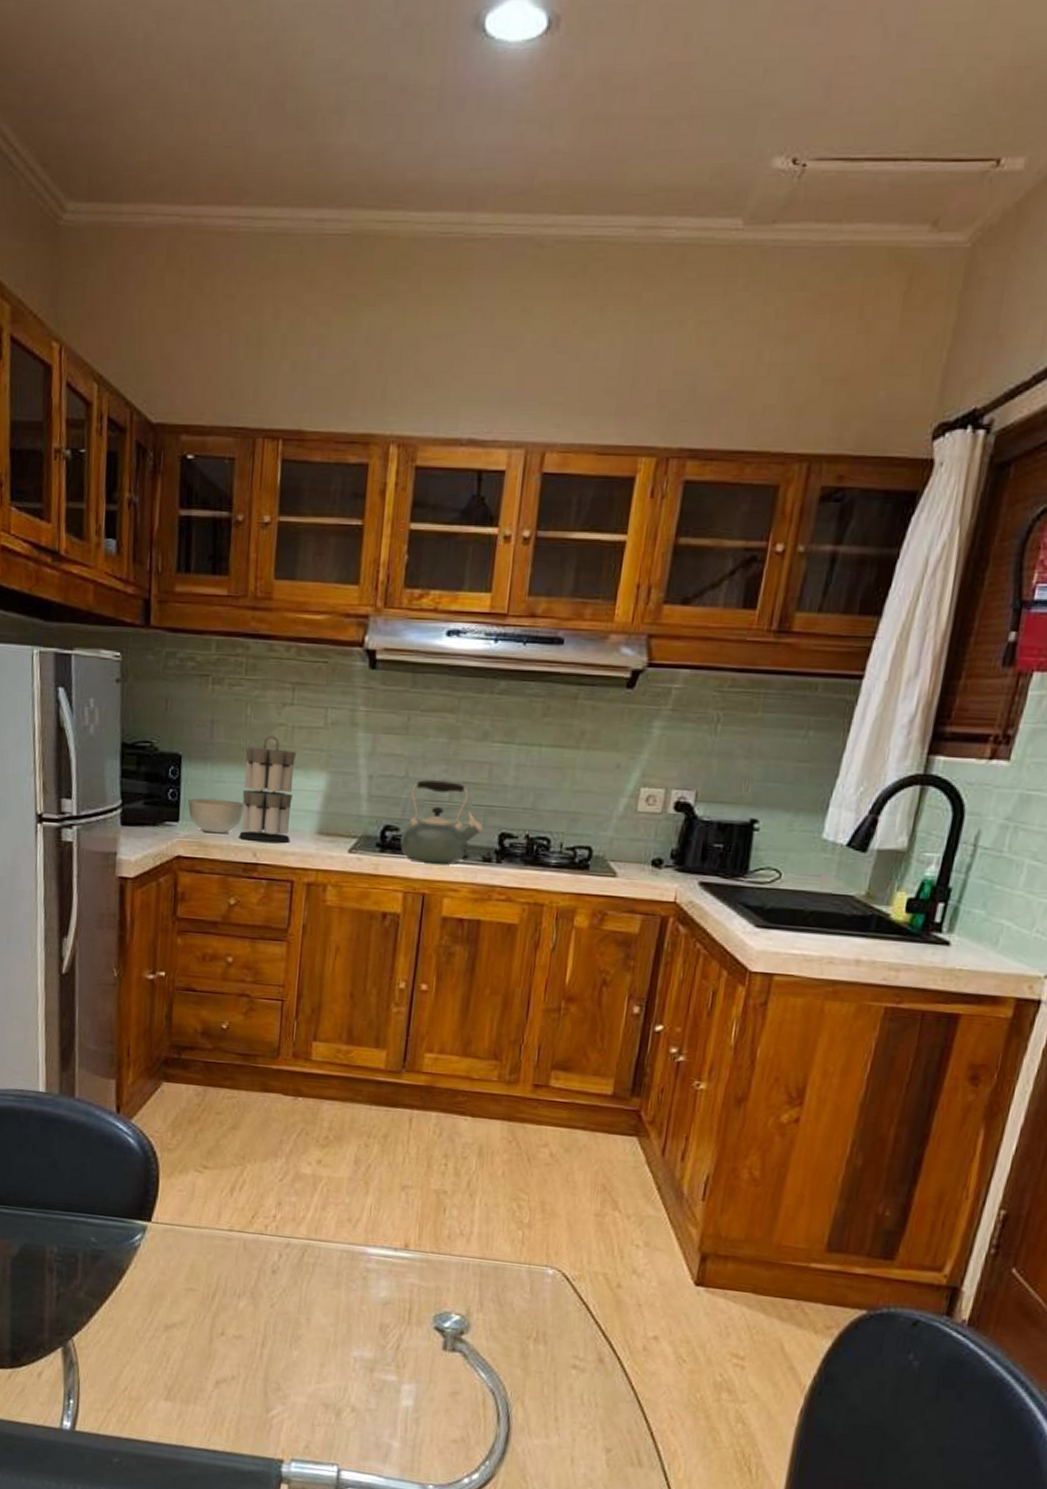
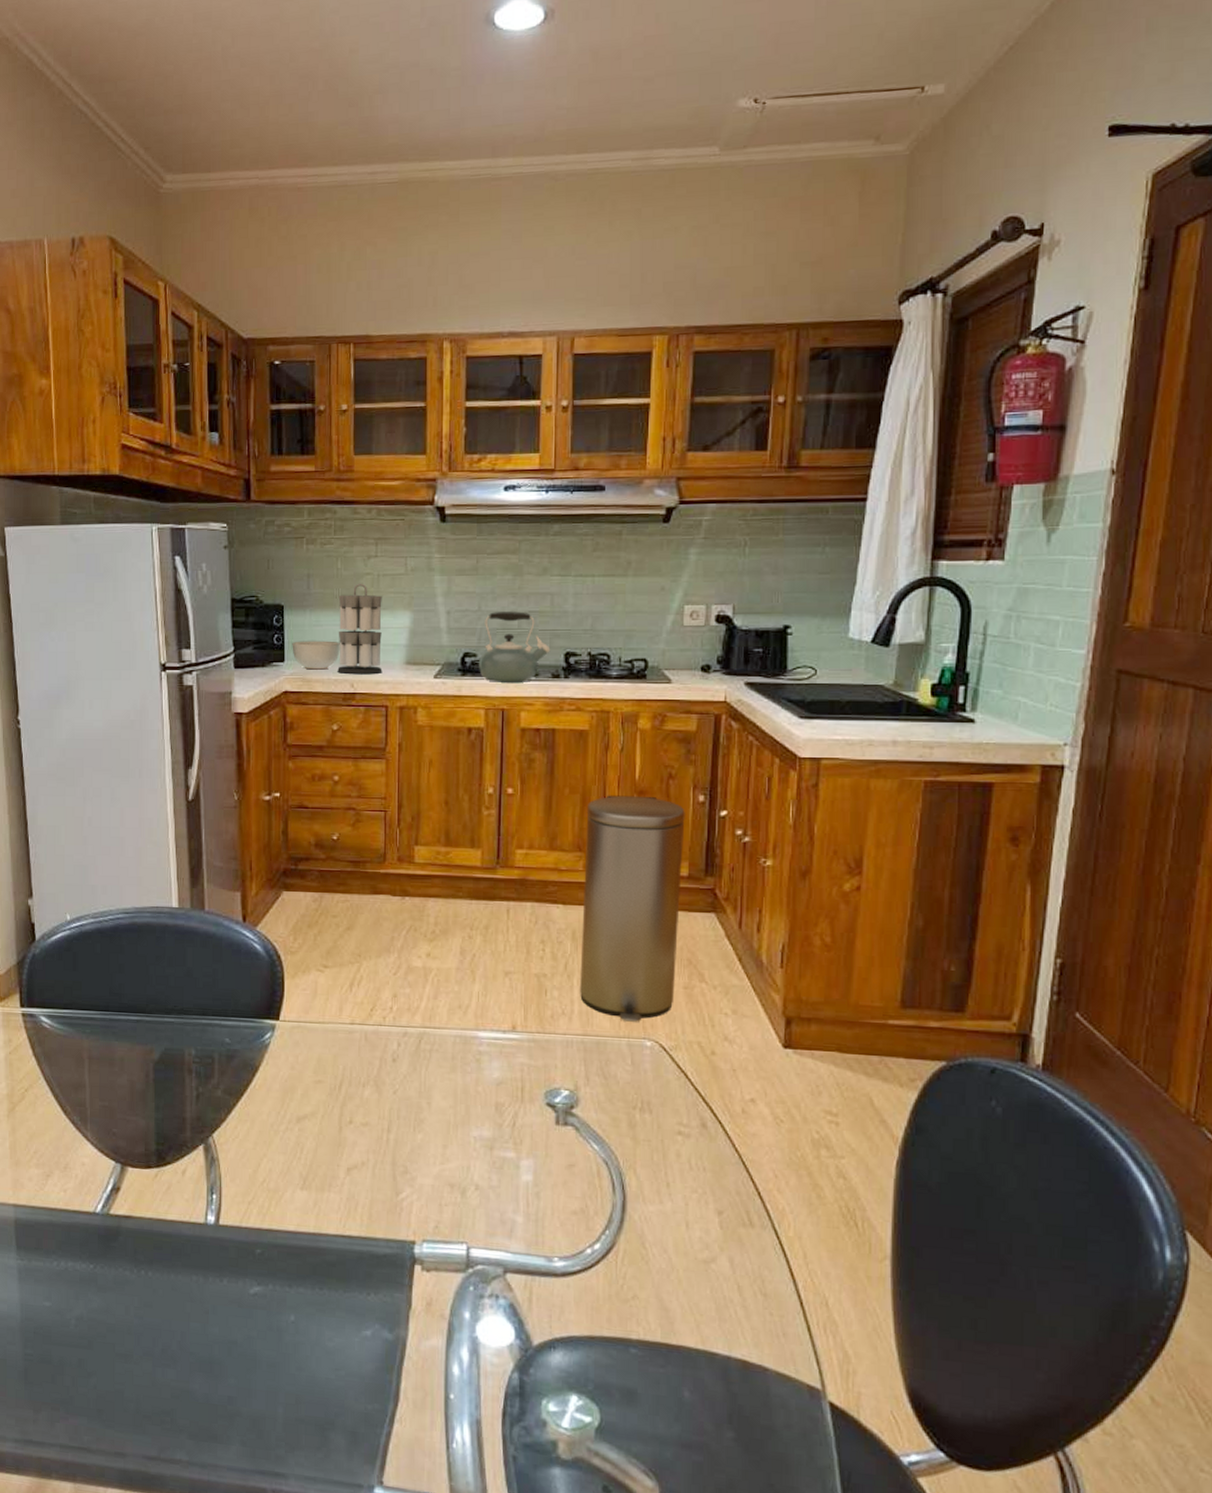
pedal bin: none [481,999,617,1249] -> present [580,795,685,1022]

